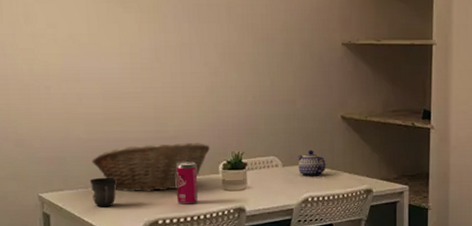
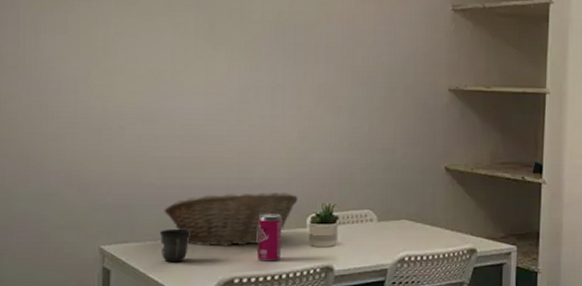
teapot: present [298,149,327,177] -> none [395,203,427,233]

